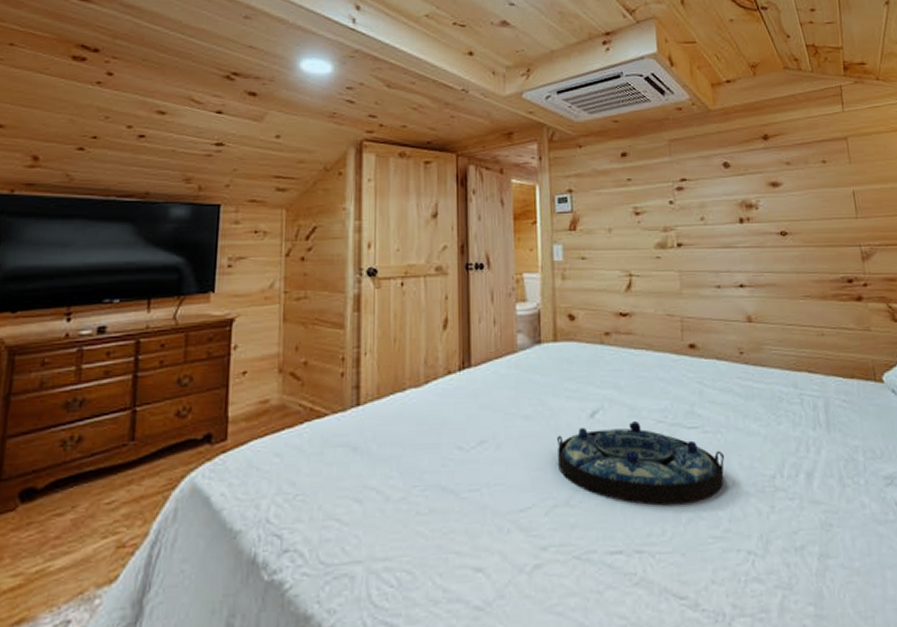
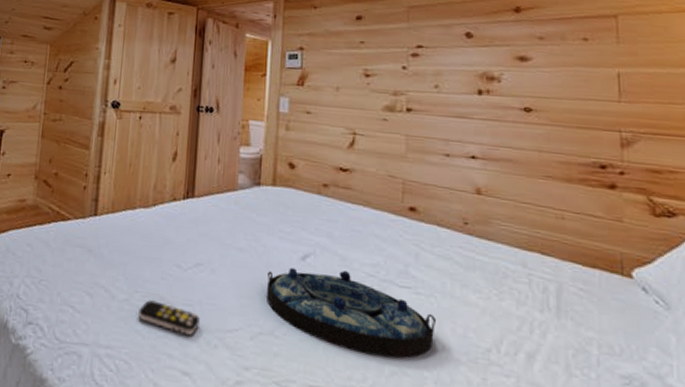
remote control: none [419,493,489,526] -> present [138,300,200,336]

